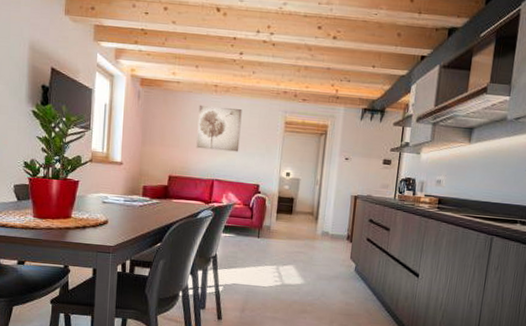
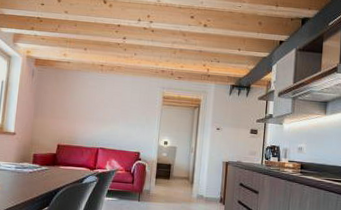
wall art: present [196,105,242,152] -> none [83,82,125,123]

